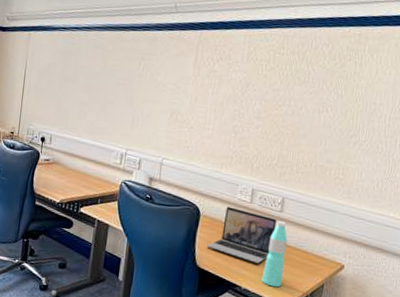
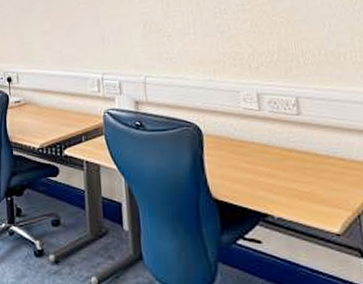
laptop: present [206,207,277,264] -> none [219,119,298,183]
water bottle: present [261,220,288,288] -> none [292,125,323,210]

